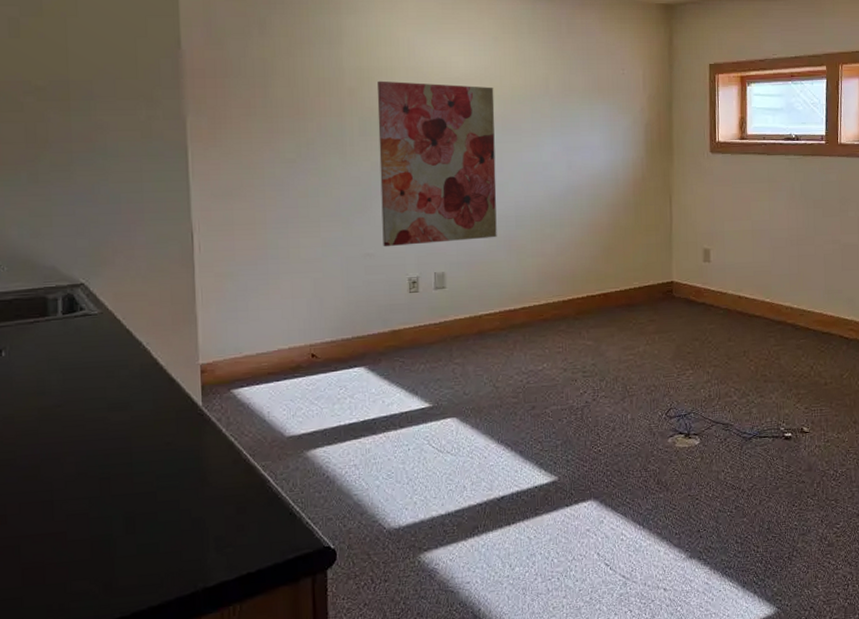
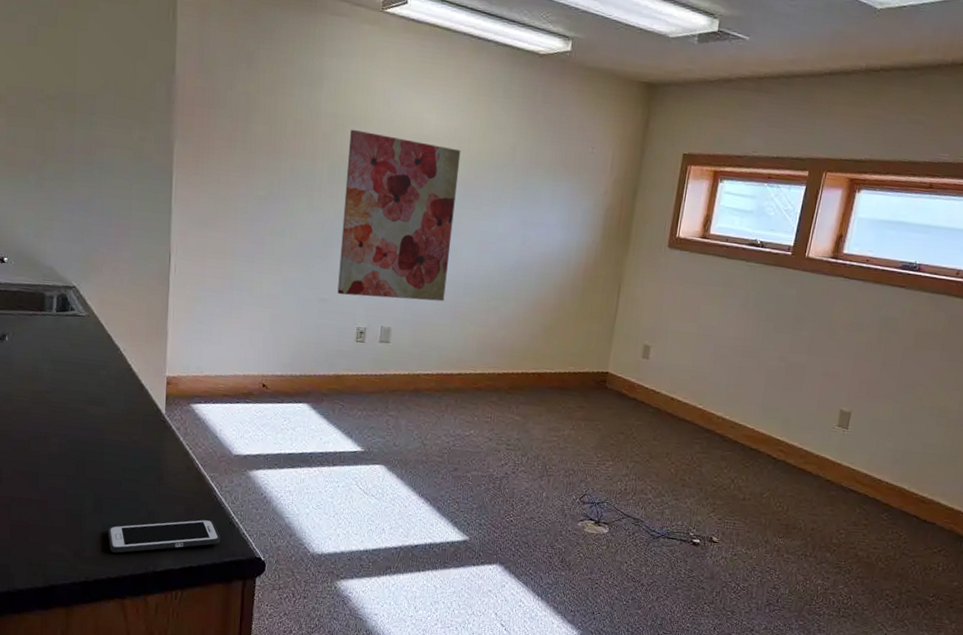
cell phone: none [144,514,281,576] -> present [107,519,221,553]

